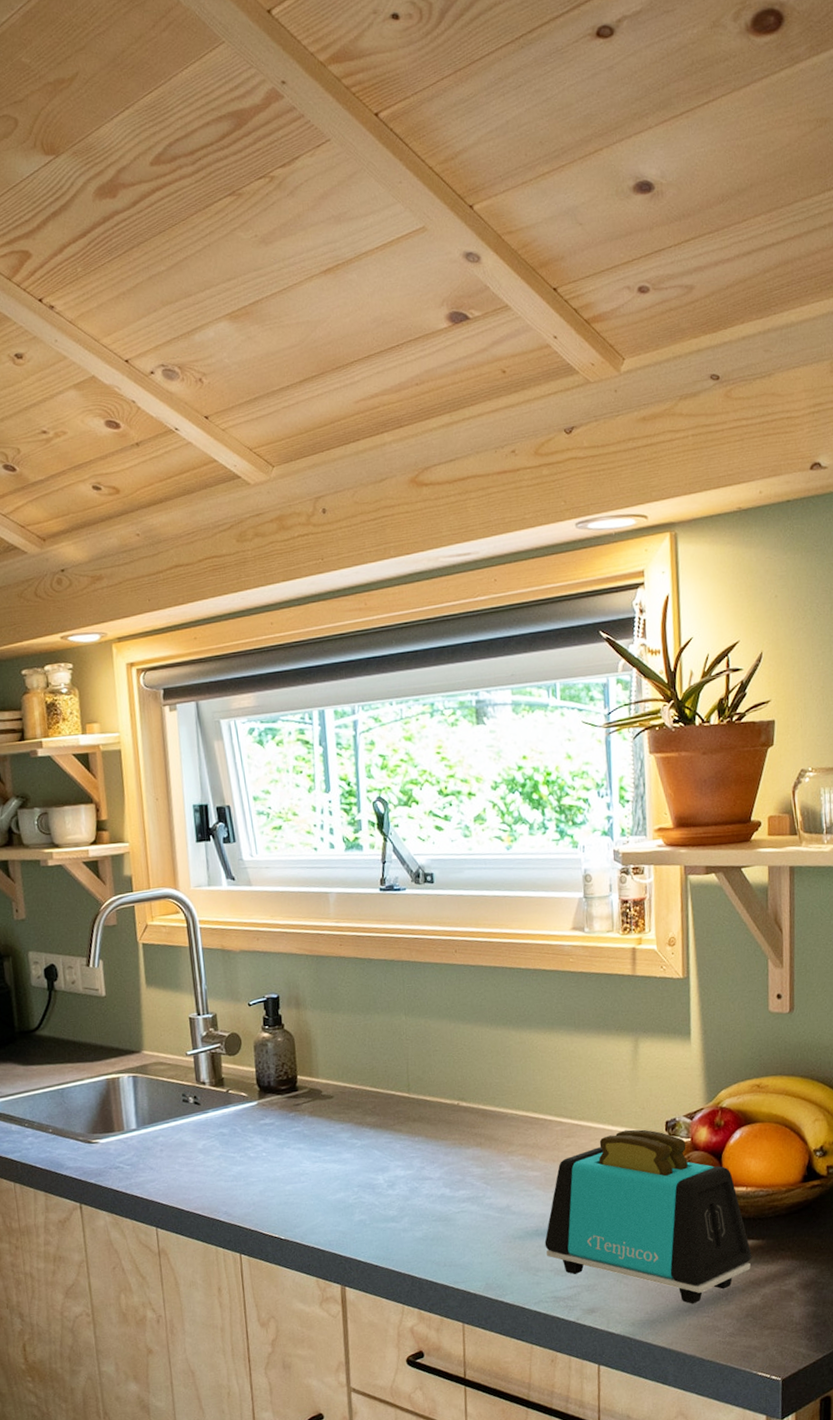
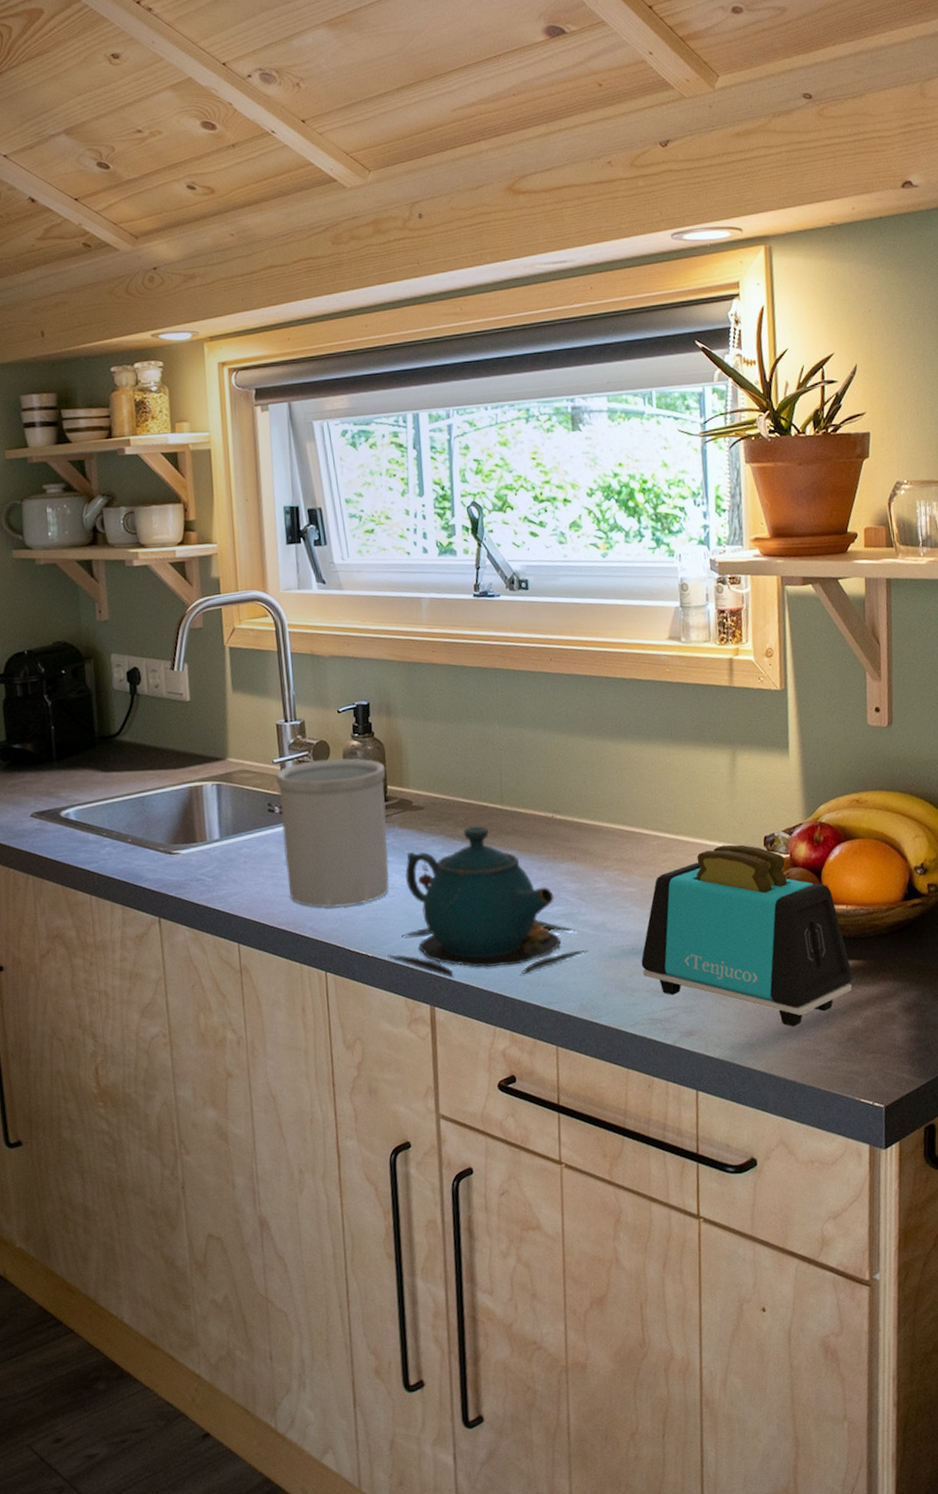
utensil holder: none [189,1049,301,1194] -> present [275,758,390,908]
teapot: none [299,1113,494,1259] -> present [387,826,589,978]

